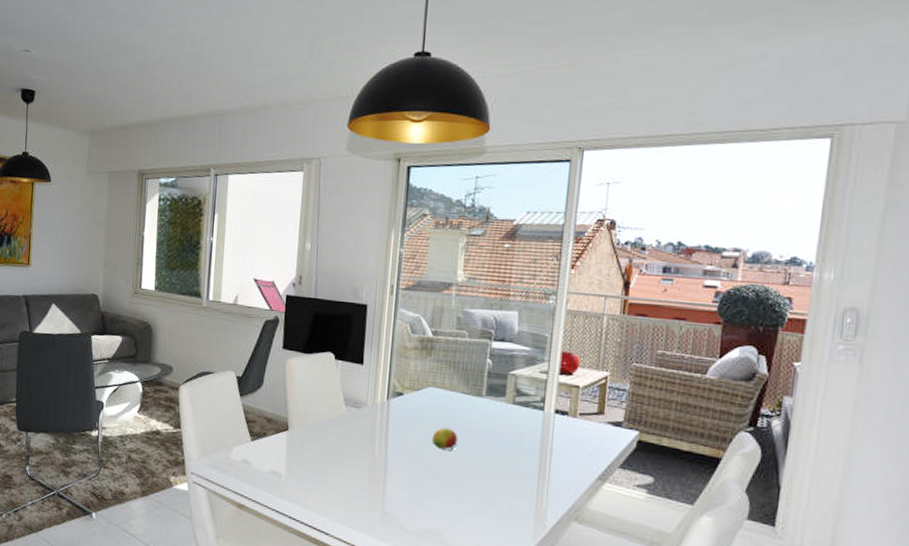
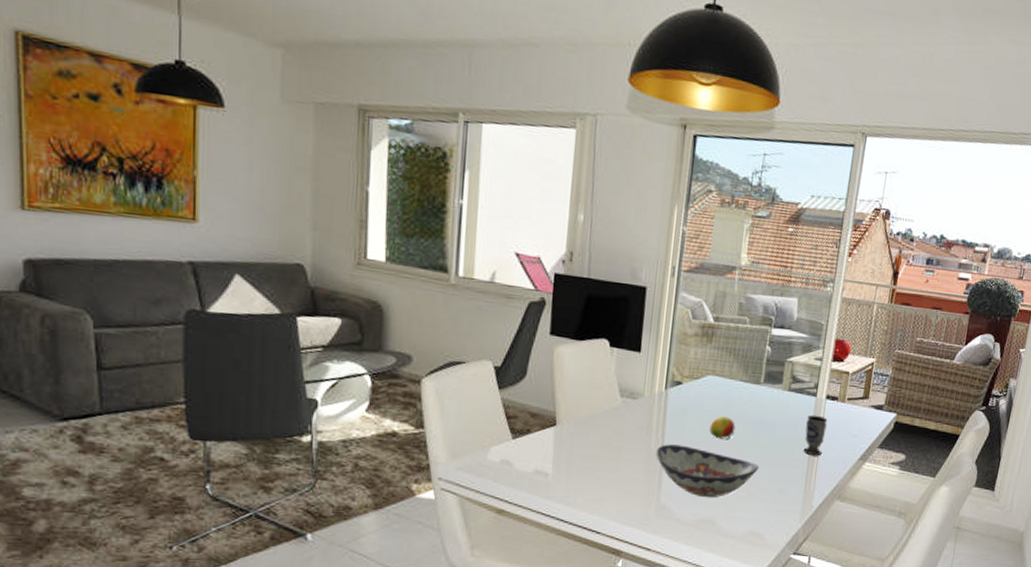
decorative bowl: none [379,452,485,509] -> present [655,444,759,498]
cup: none [532,429,558,472] -> present [803,414,828,455]

